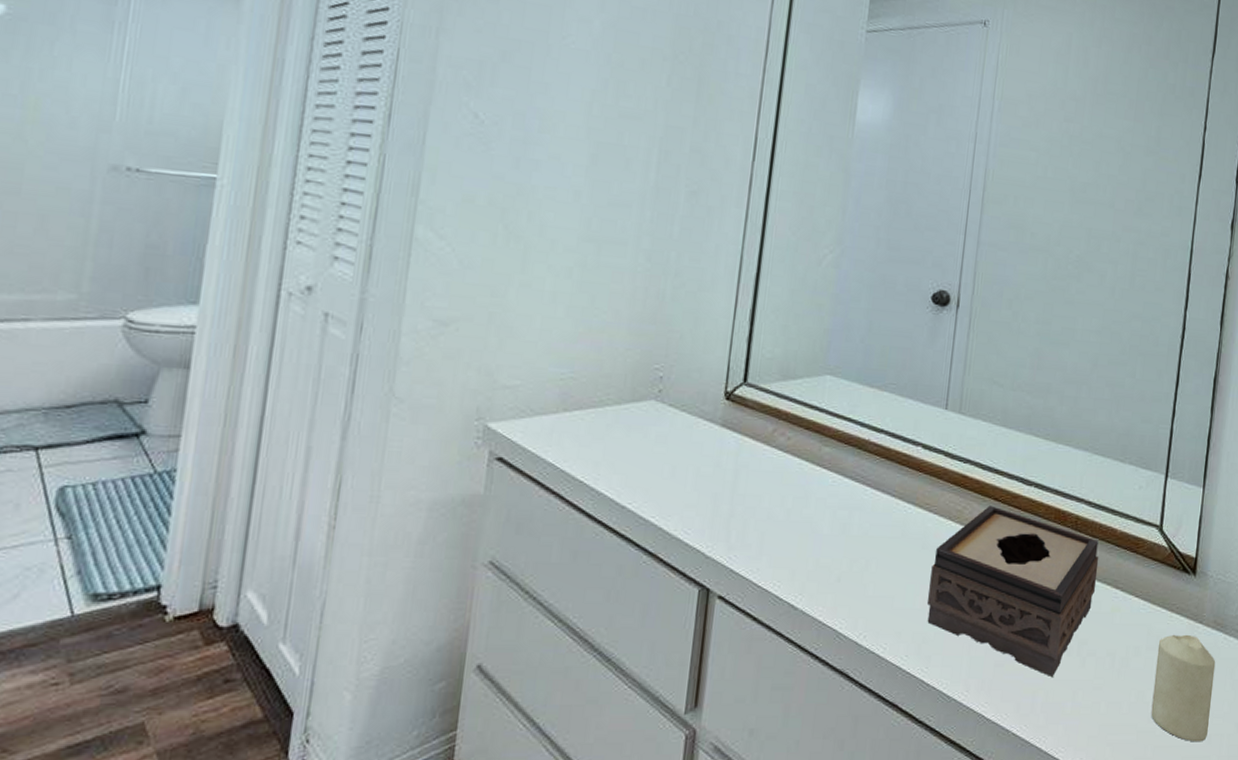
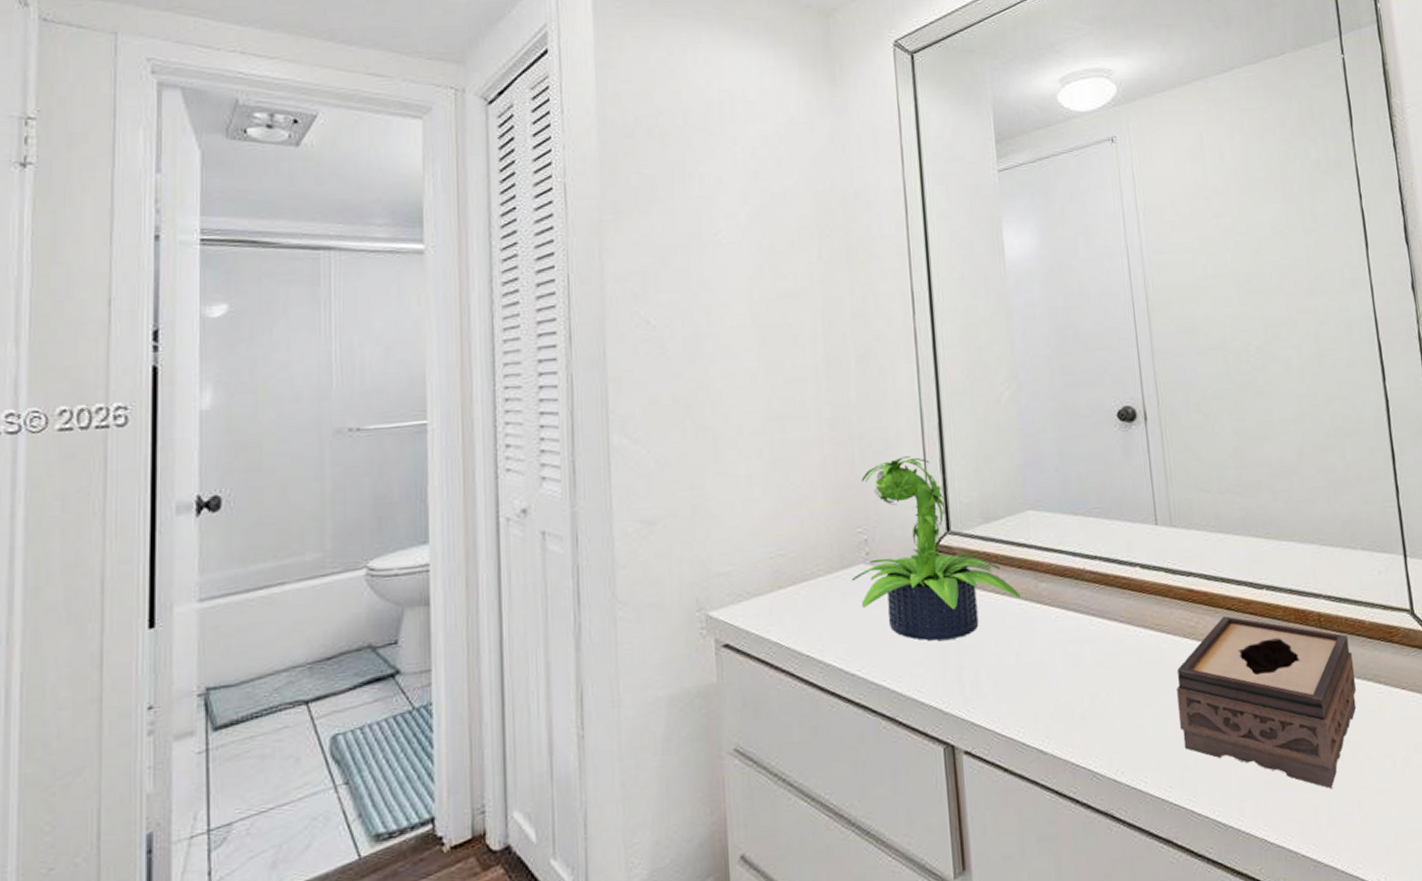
potted plant: none [639,301,803,487] -> present [851,456,1021,641]

